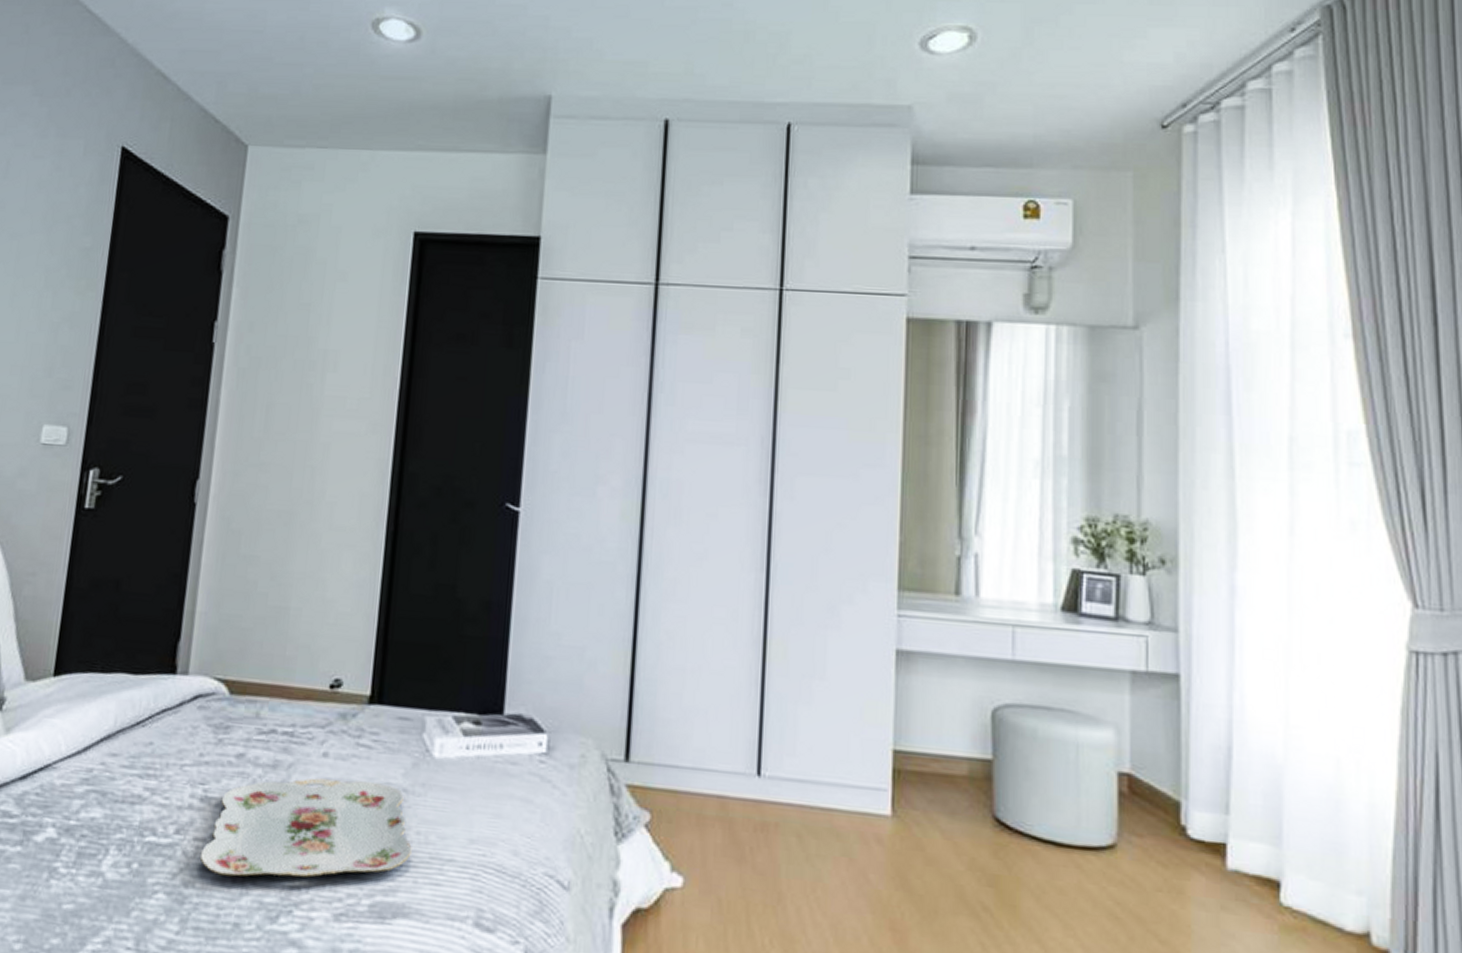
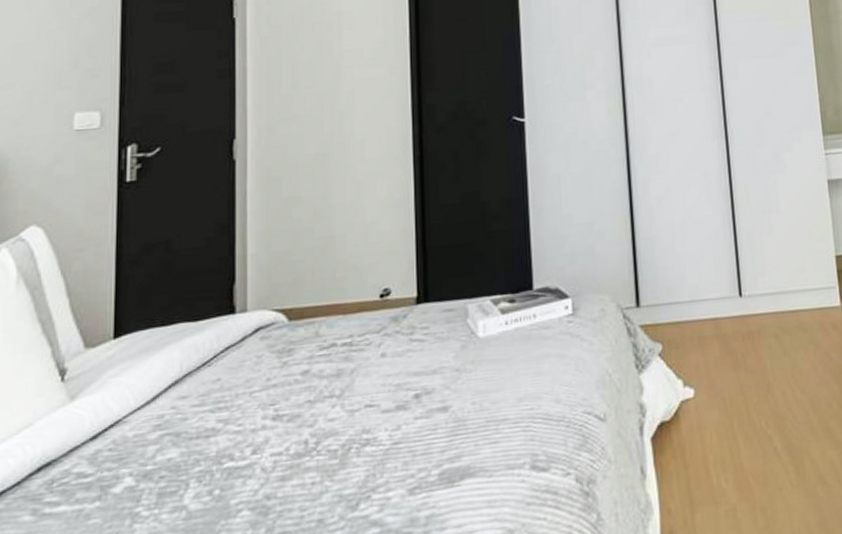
serving tray: present [200,778,412,877] -> none [279,368,470,481]

